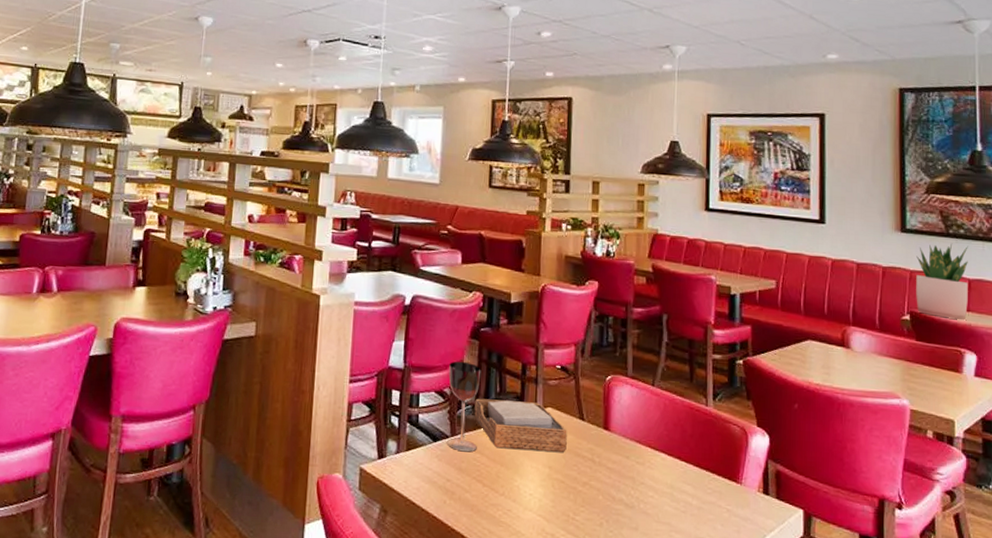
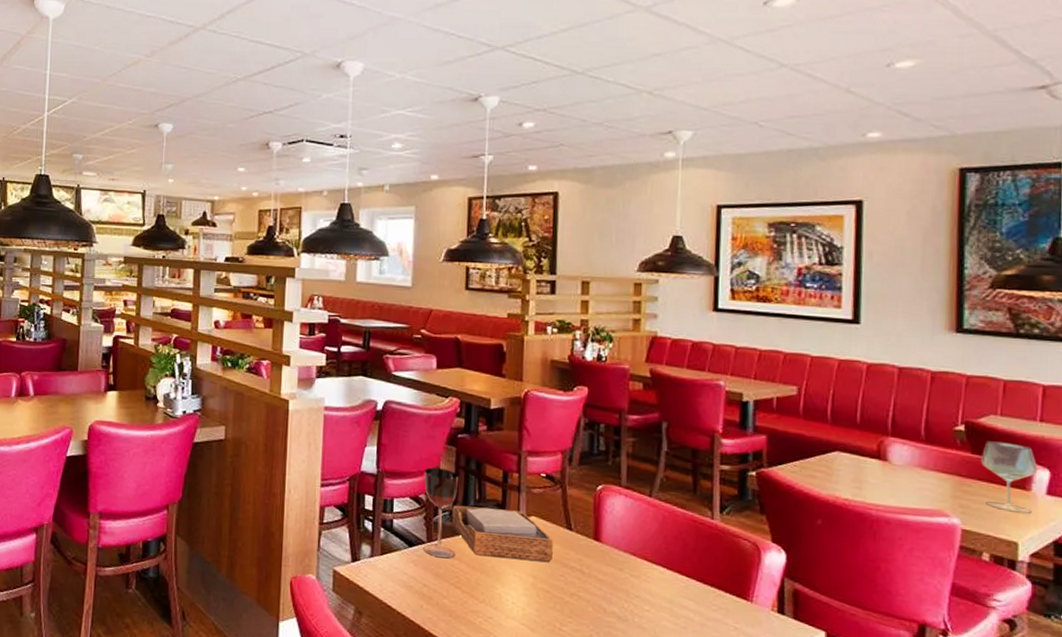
planter: present [916,243,968,321] -> none [973,344,1044,432]
wine glass: none [923,329,968,395] -> present [980,441,1038,515]

